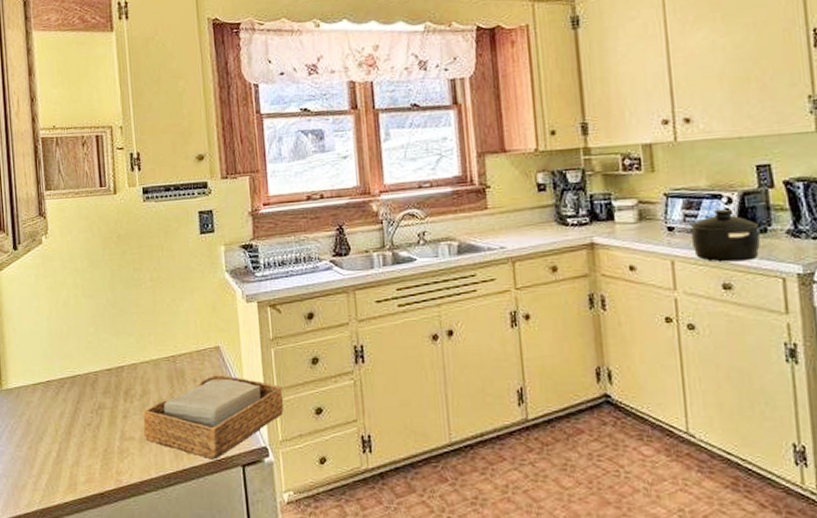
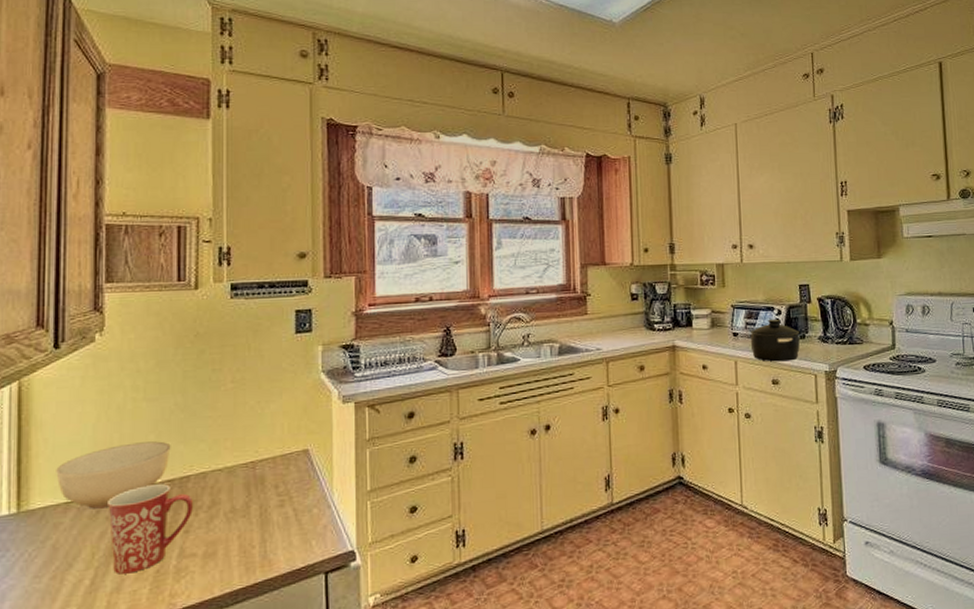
bowl: none [24,334,107,391] -> present [56,441,171,509]
mug: none [63,373,129,450] -> present [108,484,194,574]
napkin holder: present [143,374,284,460] -> none [210,478,376,570]

